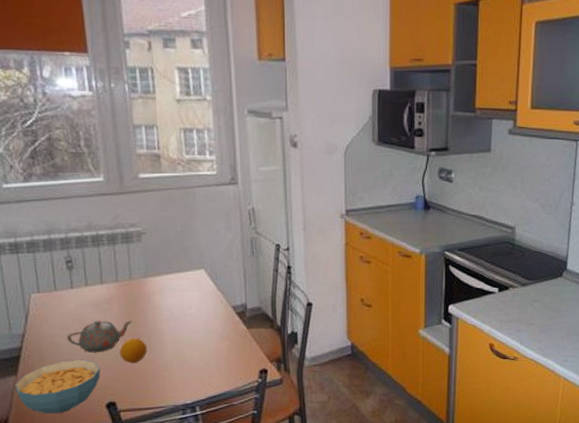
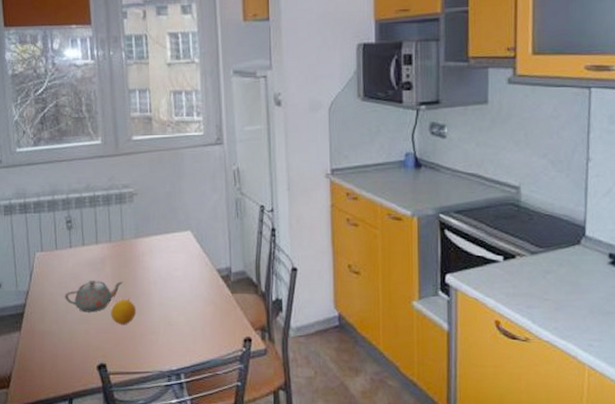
cereal bowl: present [14,359,101,414] -> none [18,318,93,373]

